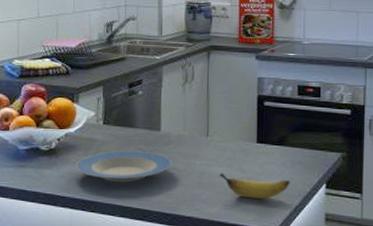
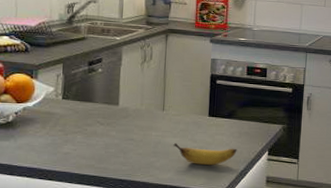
plate: present [75,150,172,183] -> none [33,123,129,153]

